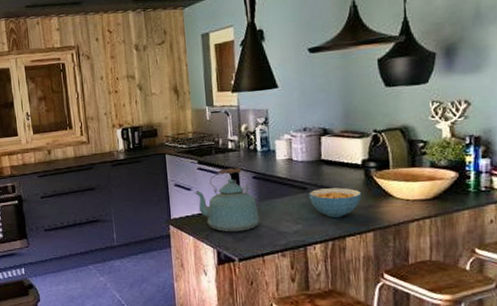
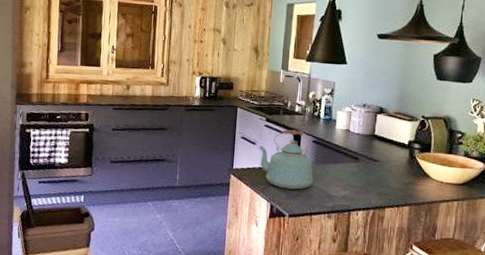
cereal bowl: present [308,187,362,218] -> none [359,161,405,190]

